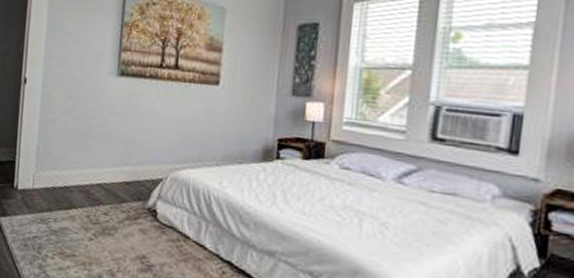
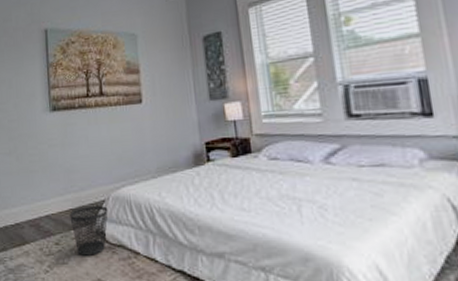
wastebasket: none [123,182,164,232] -> present [70,205,108,256]

